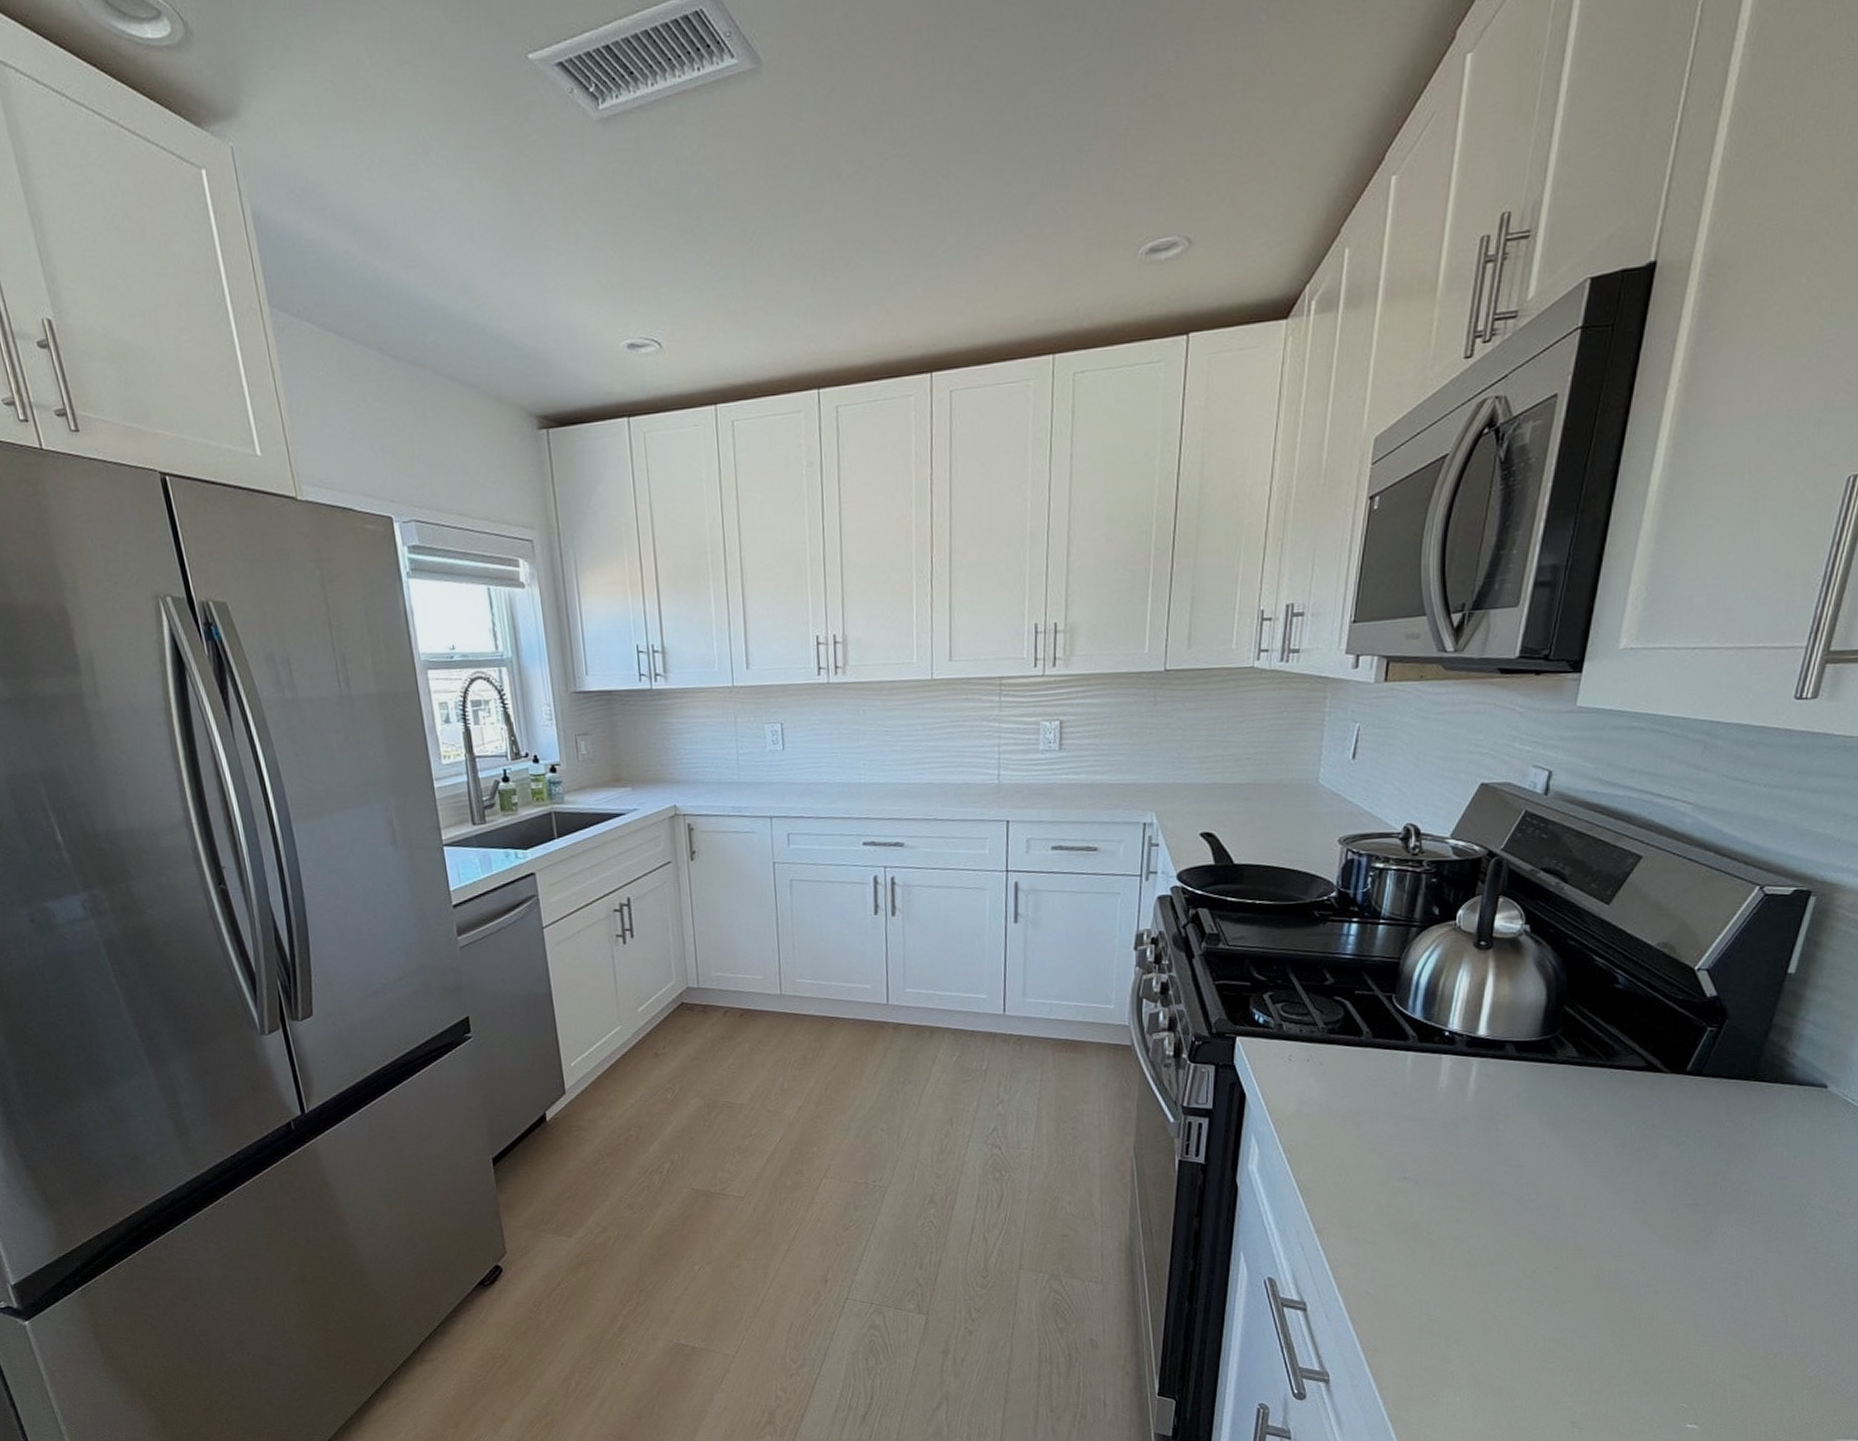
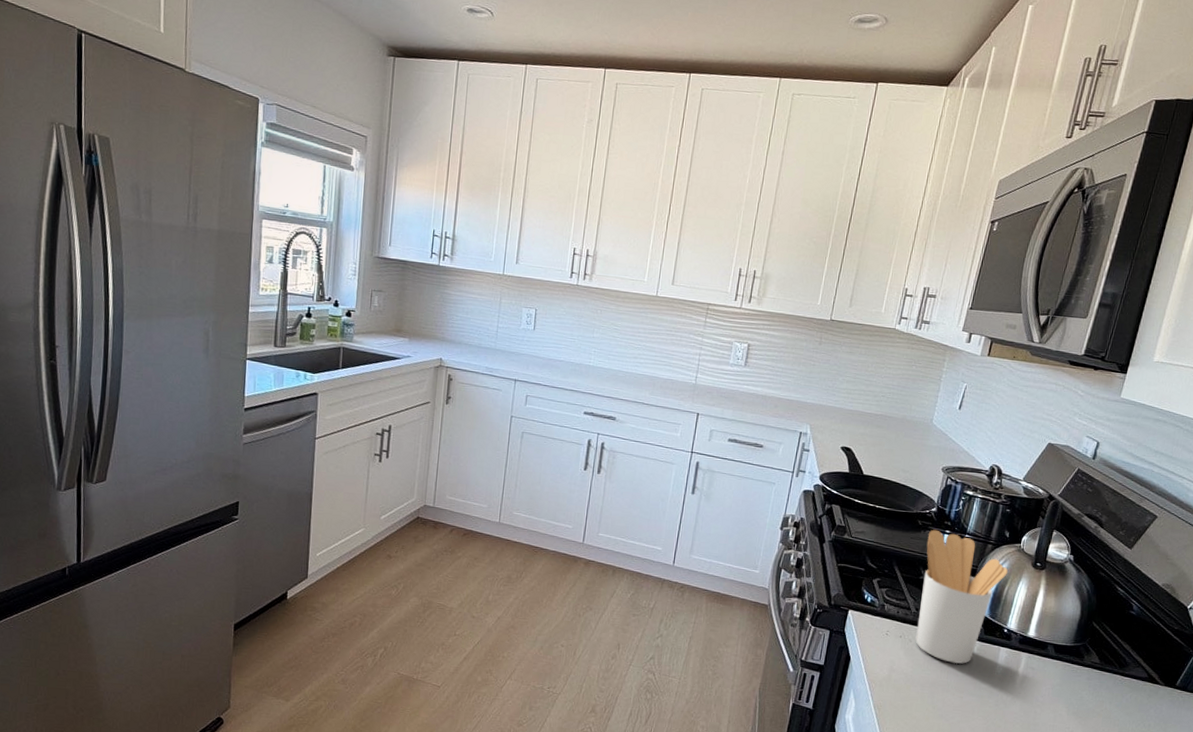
utensil holder: none [1328,919,1442,1084] -> present [915,529,1008,665]

